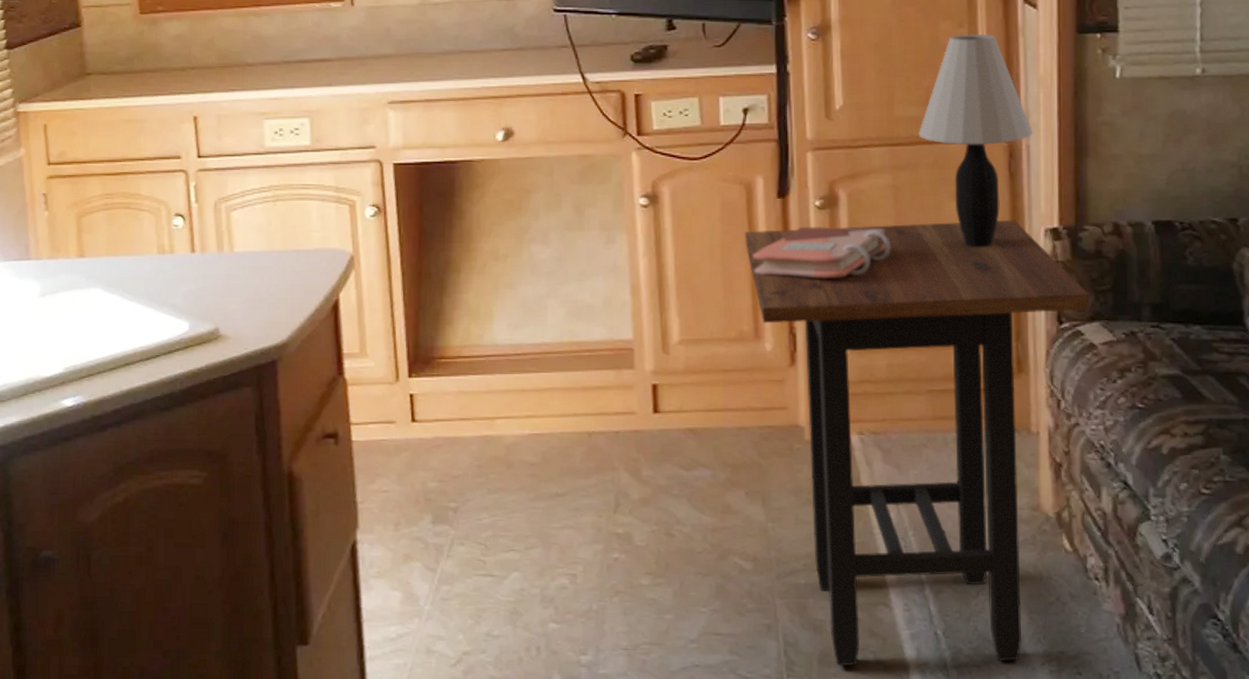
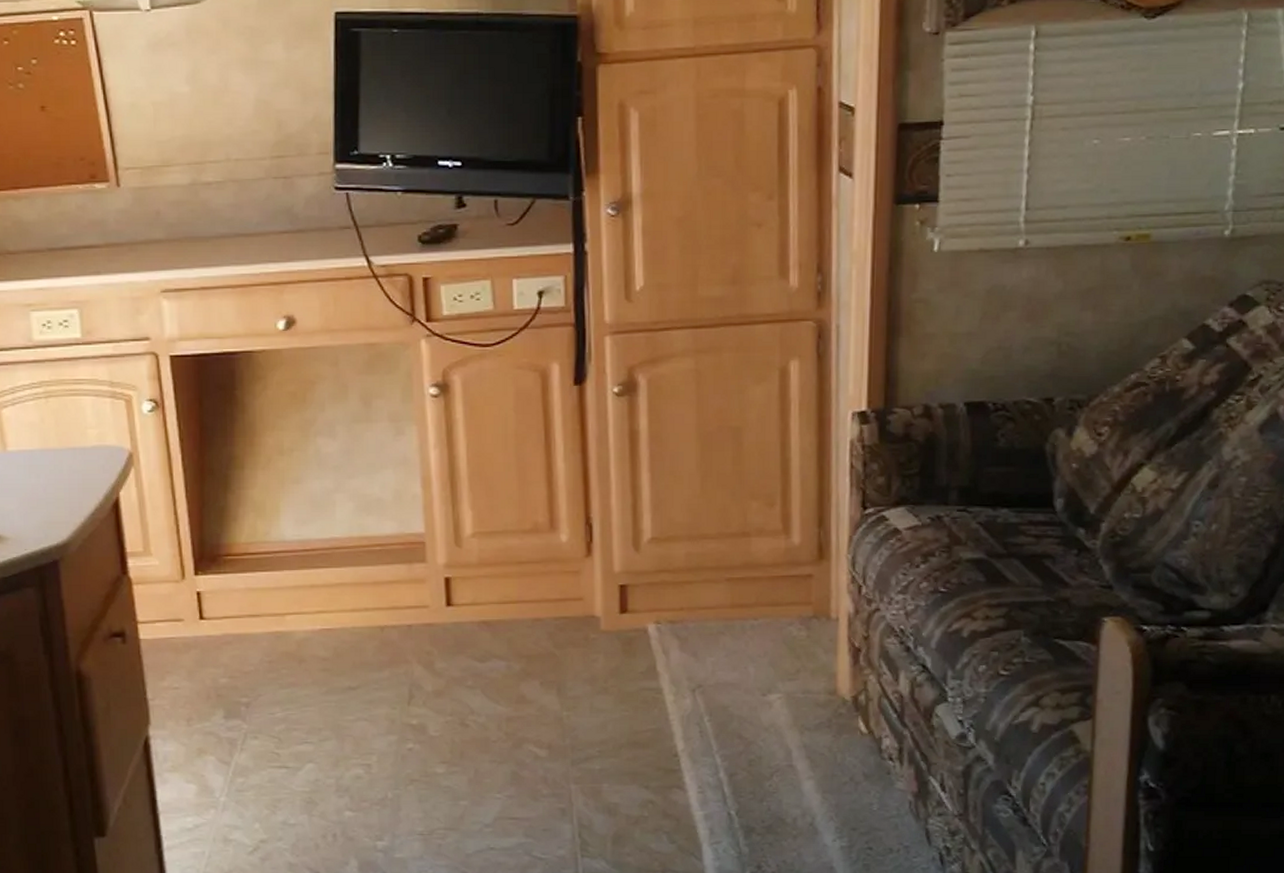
side table: present [744,220,1090,667] -> none [539,403,896,847]
phonebook: present [753,227,890,279] -> none [548,414,691,467]
table lamp: present [919,33,1034,248] -> none [723,206,844,433]

